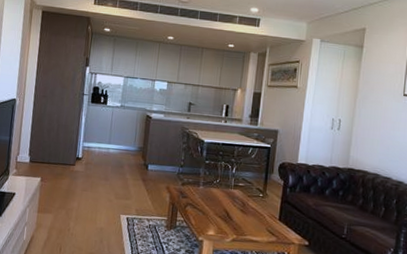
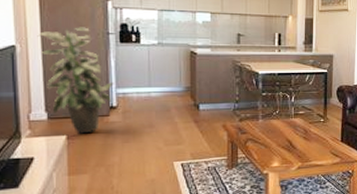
indoor plant: none [32,87,82,179] -> present [37,27,114,134]

